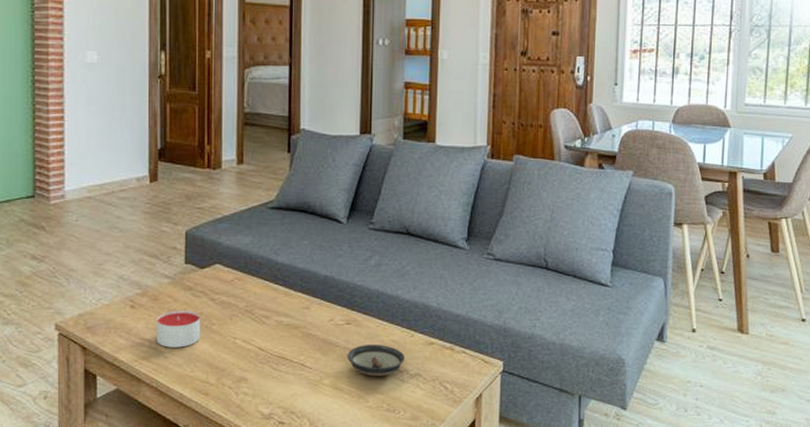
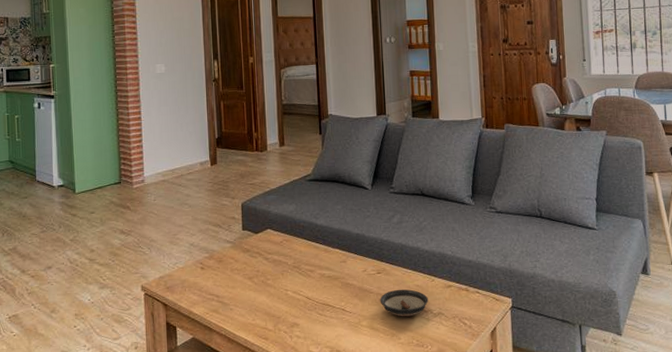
candle: present [157,310,201,348] -> none [222,268,259,301]

